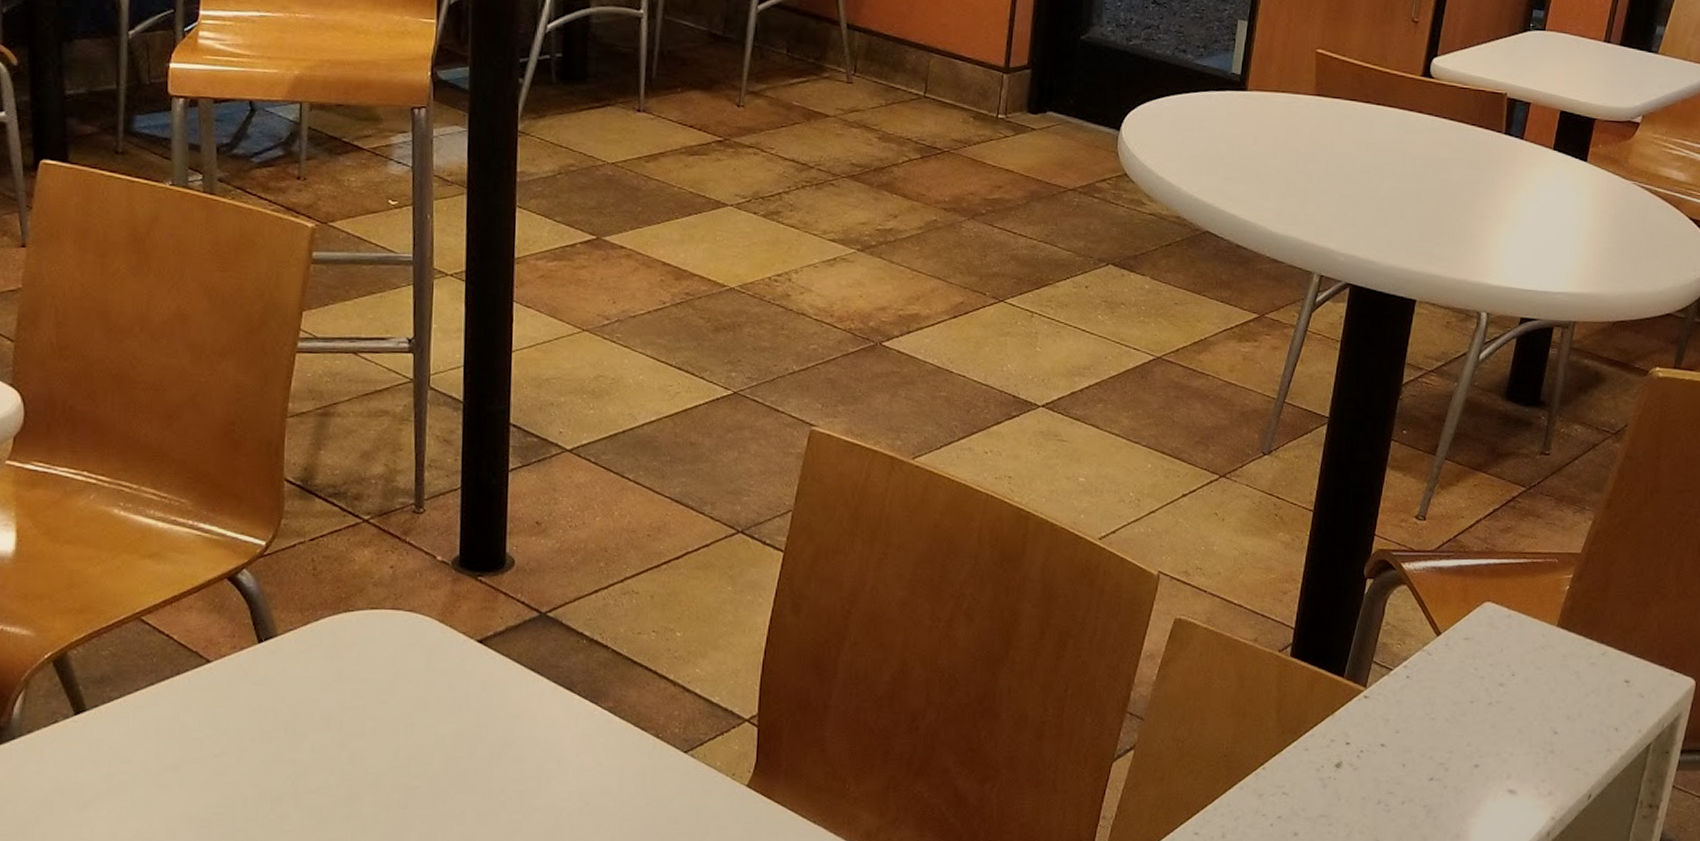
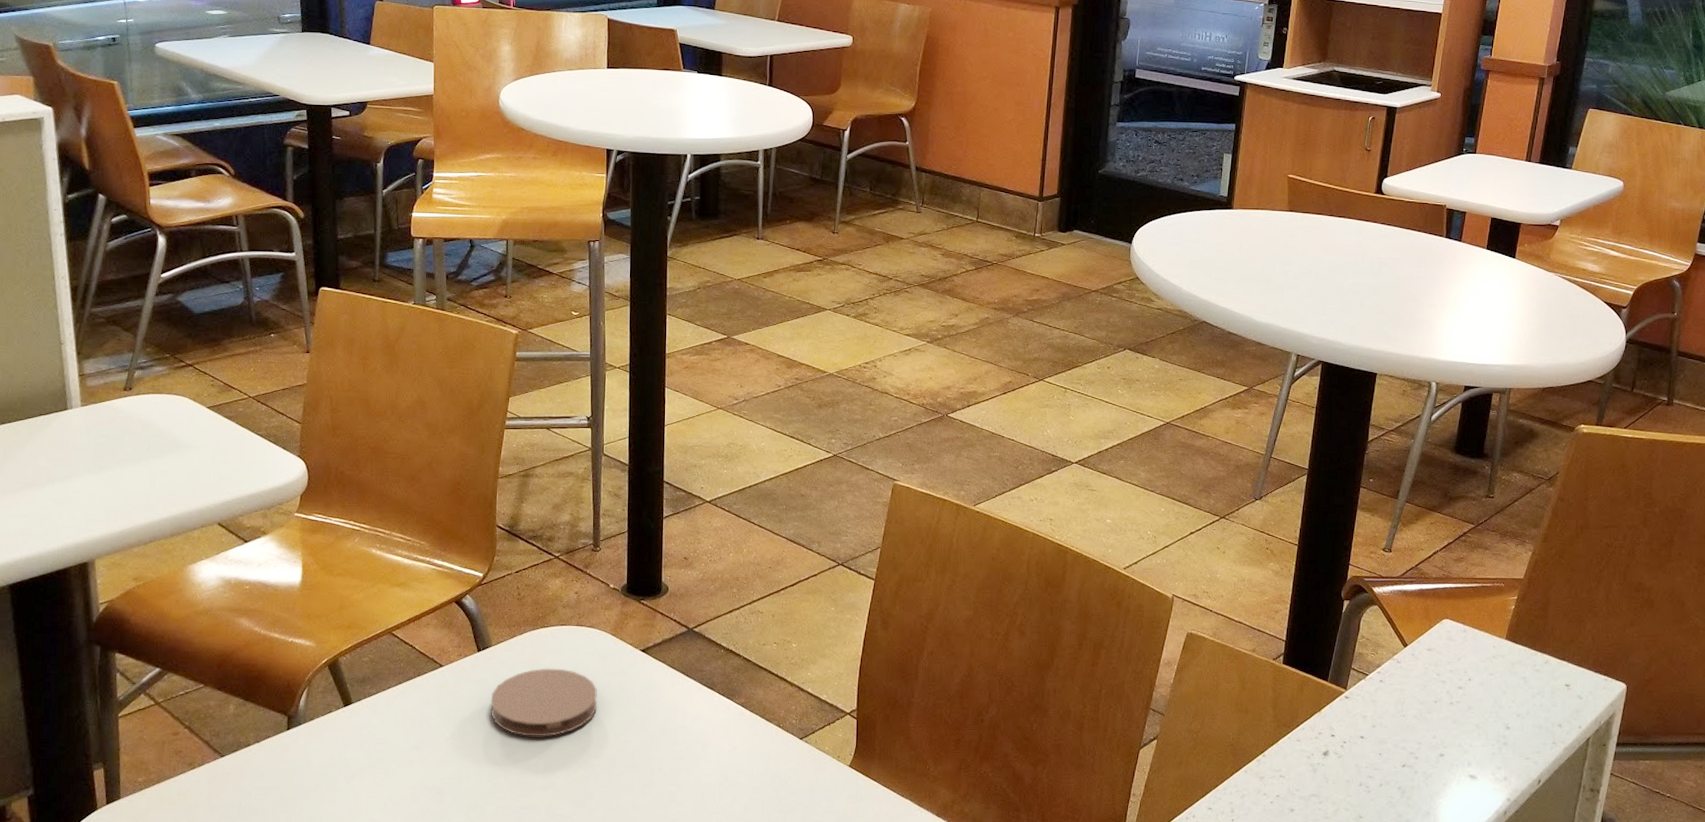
coaster: none [275,664,420,753] -> present [490,668,598,737]

